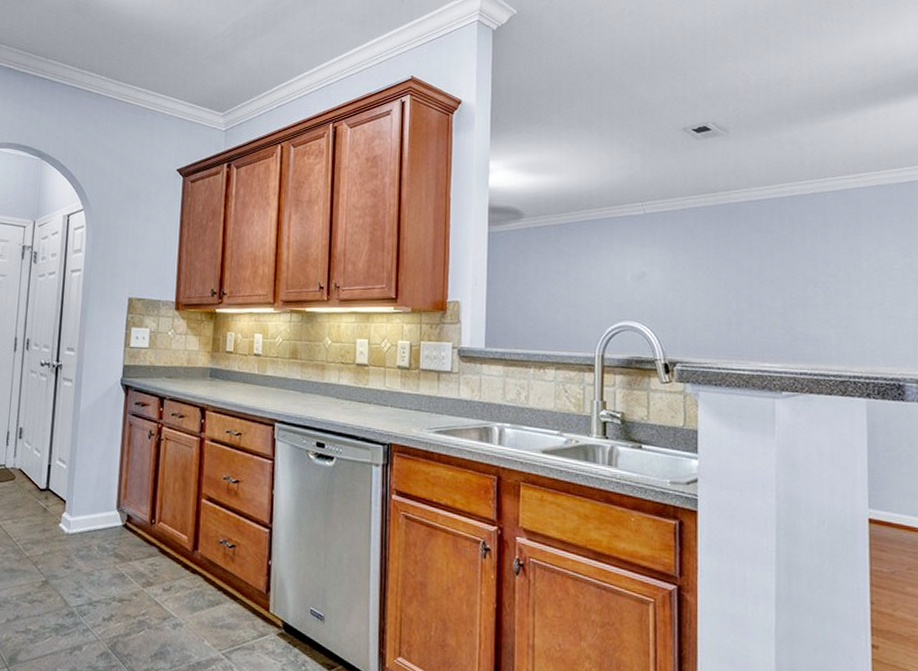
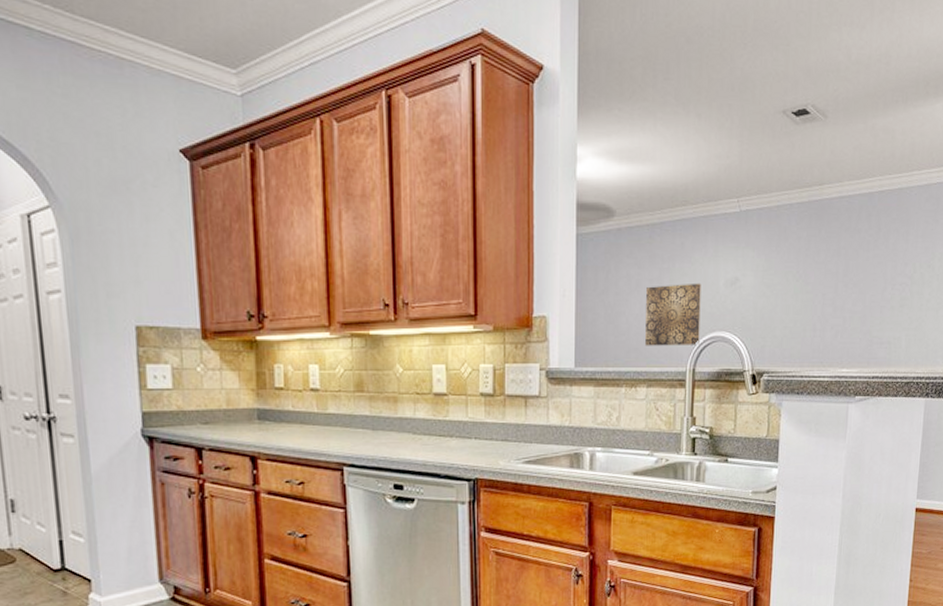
wall art: none [553,276,608,333] -> present [645,283,701,346]

